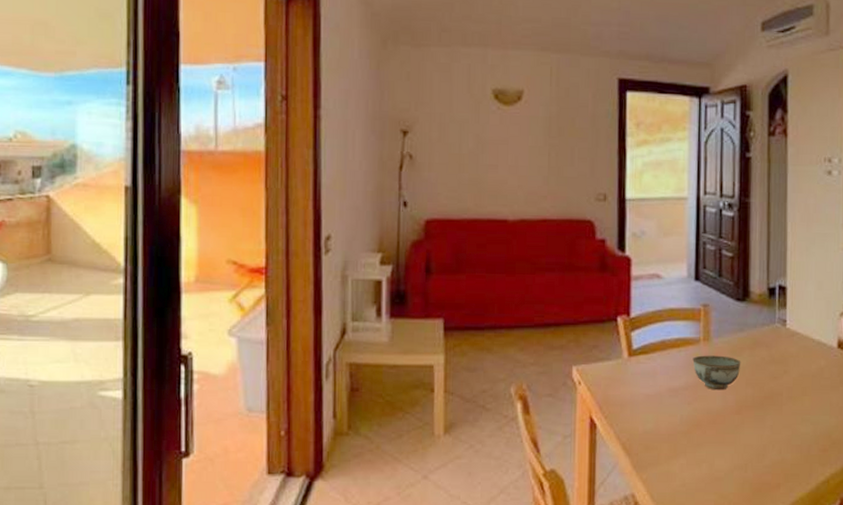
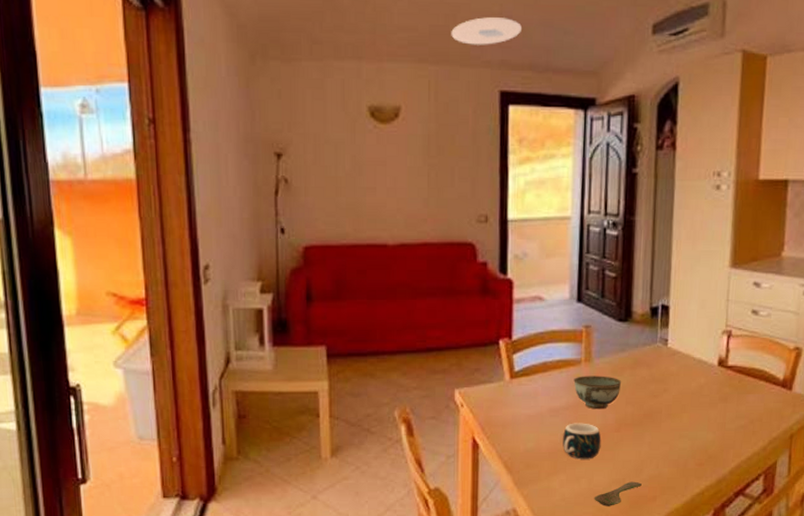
ceiling light: none [572,12,639,37] -> present [451,17,522,45]
mug: none [682,404,722,443] -> present [563,423,601,460]
spoon: none [715,467,764,494] -> present [594,481,642,506]

